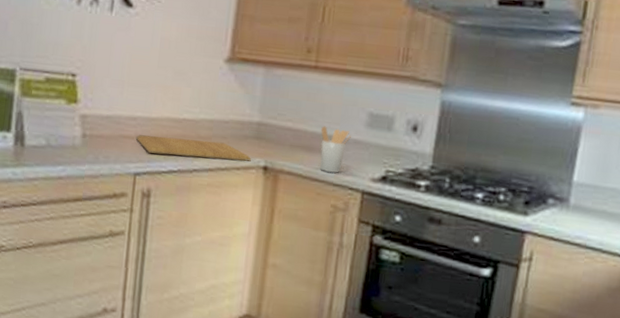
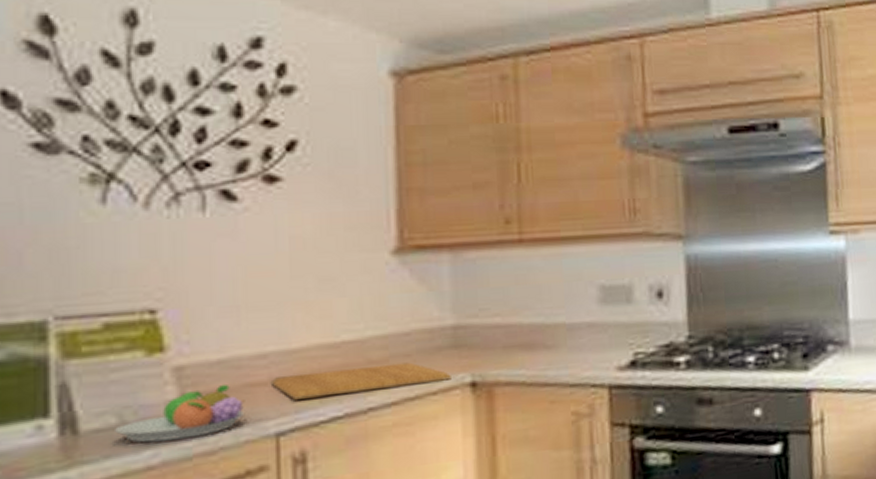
fruit bowl: none [44,132,119,164] -> present [115,384,246,443]
utensil holder: present [320,126,351,173] -> none [541,312,582,373]

